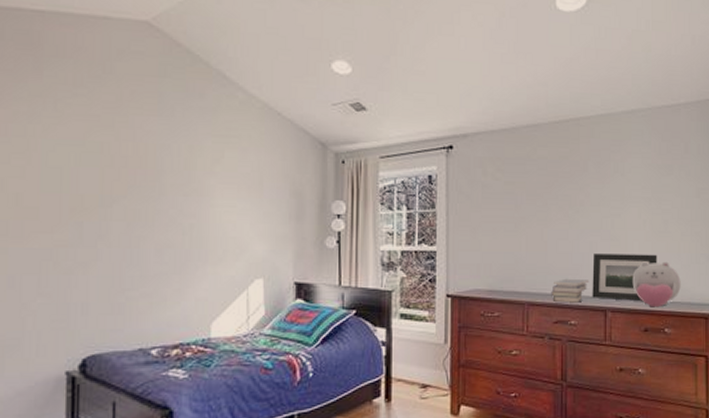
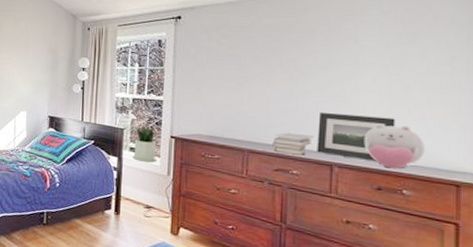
planter: none [403,284,433,330] -> present [132,126,158,163]

